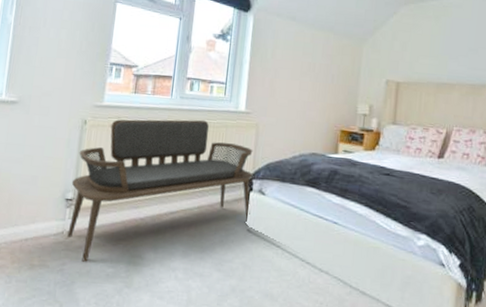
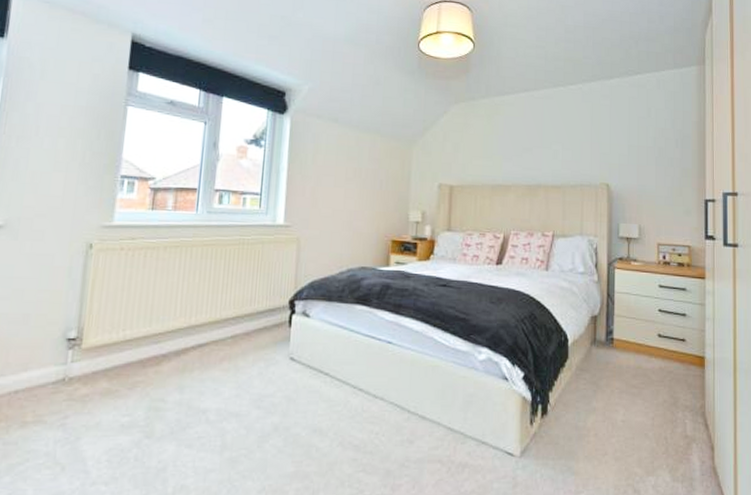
bench: present [67,119,254,263] -> none [70,236,297,414]

